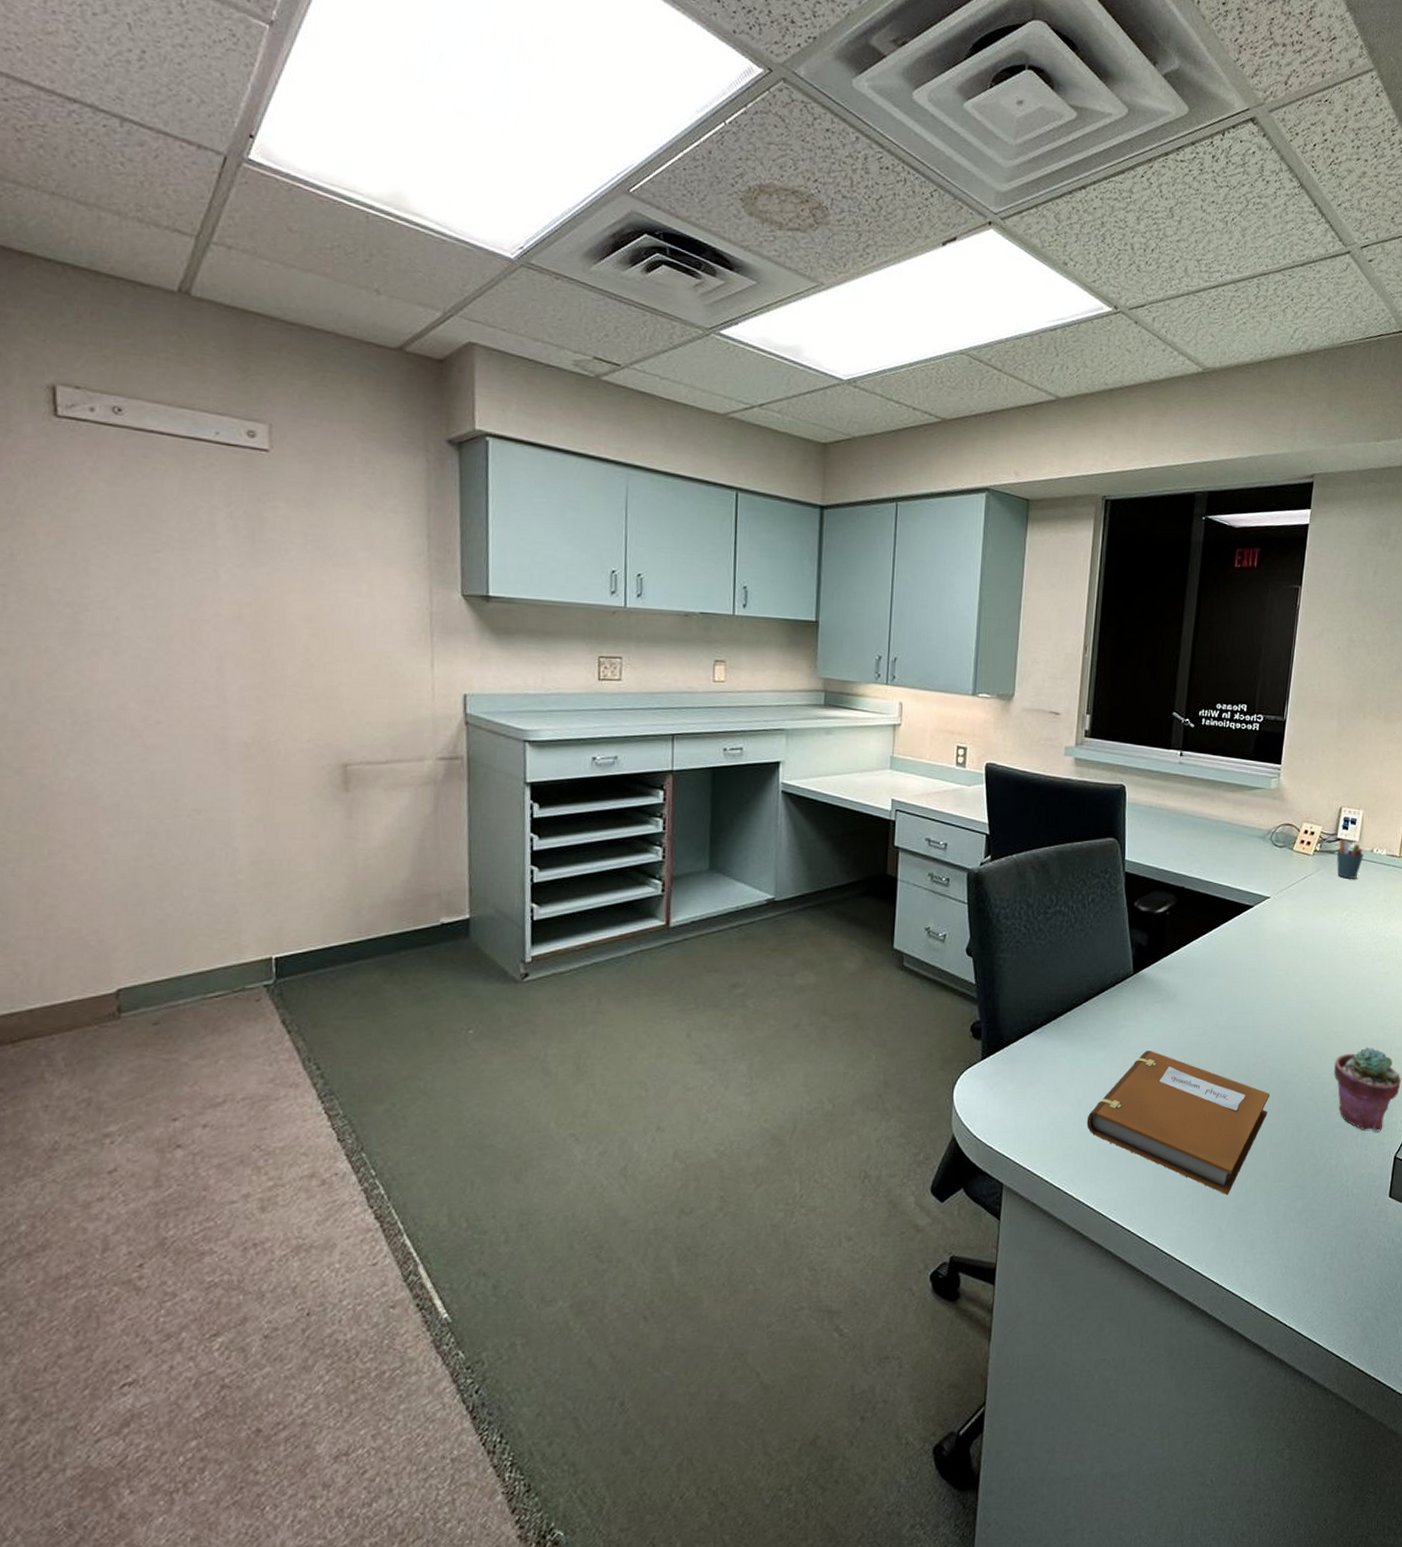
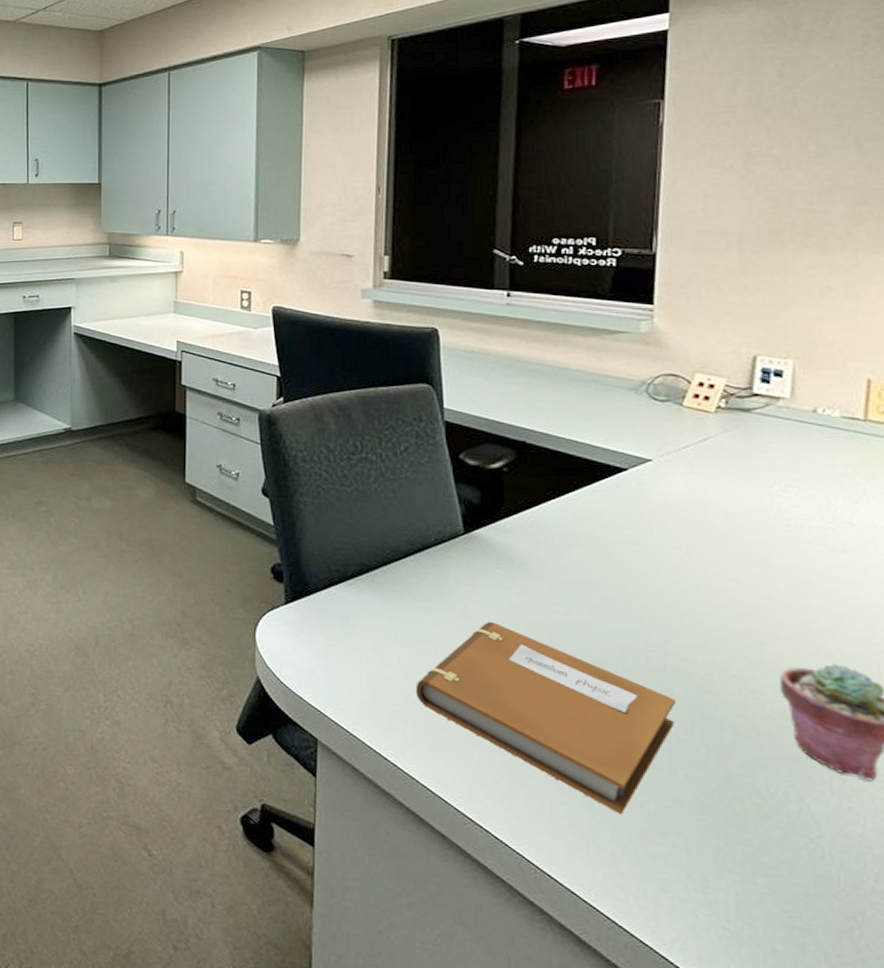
pen holder: present [1336,840,1364,880] -> none [753,396,802,446]

